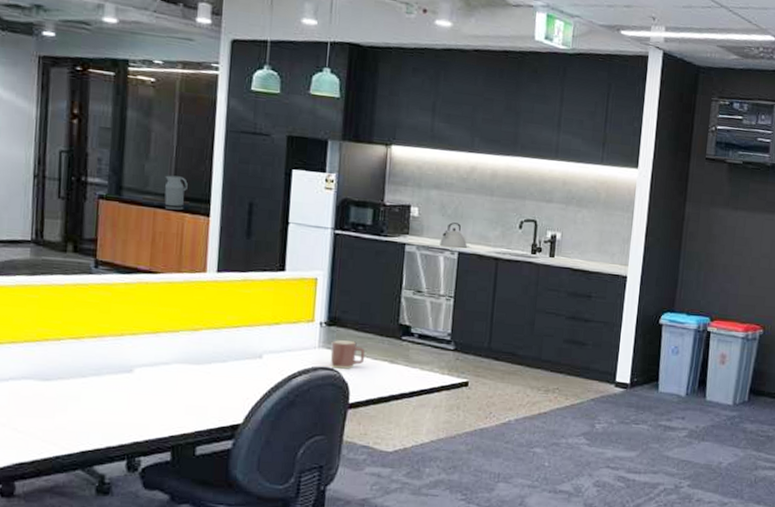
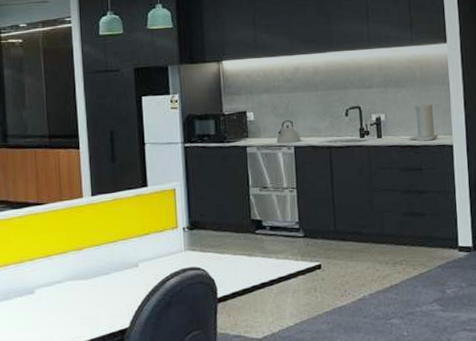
water jug: present [164,175,188,211] -> none [40,118,59,148]
mug: present [330,340,365,369] -> none [195,241,226,267]
paper towel: none [582,228,613,270] -> present [409,104,438,143]

